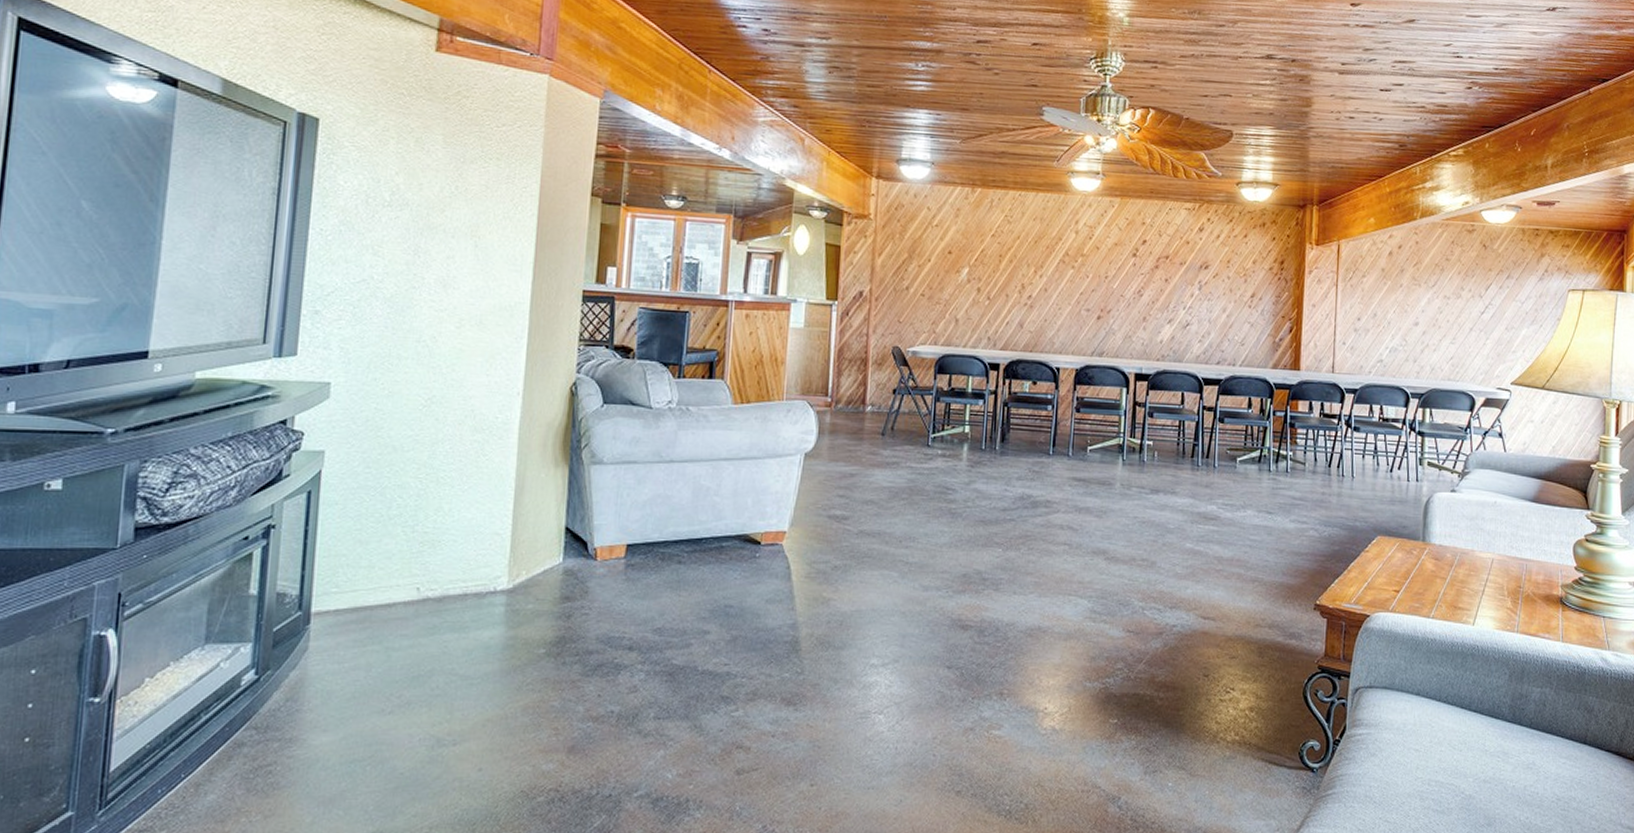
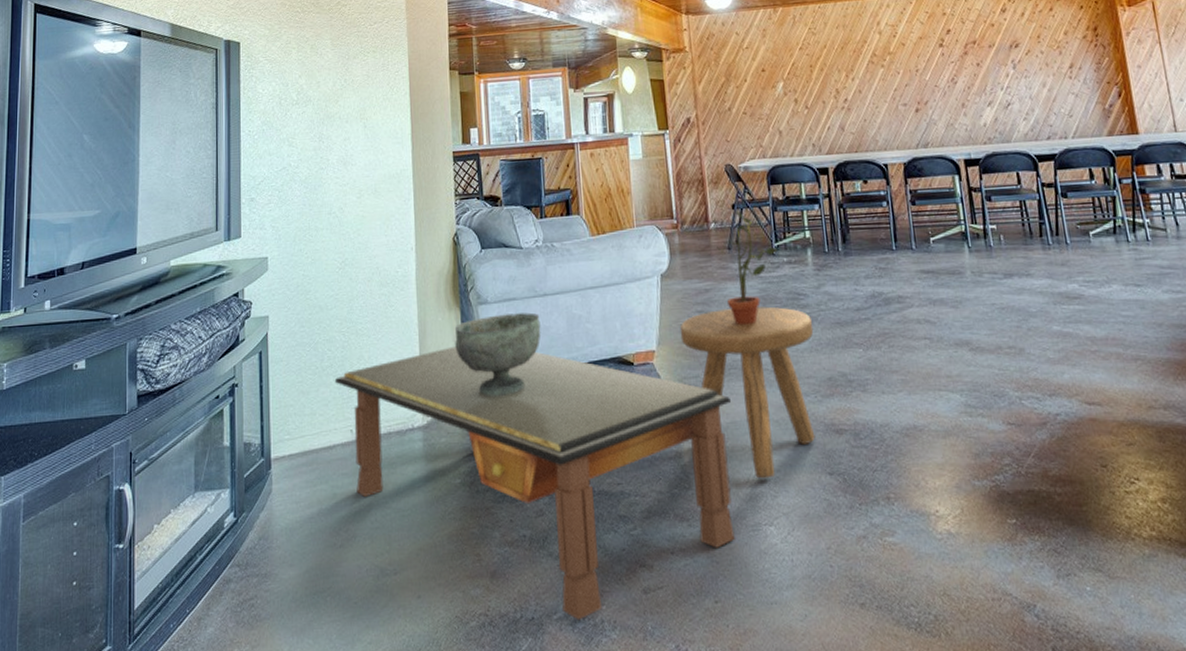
coffee table: none [402,506,860,799] -> present [334,346,735,621]
decorative bowl: none [557,477,662,564] -> present [454,312,541,396]
stool: none [816,496,957,668] -> present [679,306,816,479]
potted plant: none [870,396,934,514] -> present [717,210,778,325]

